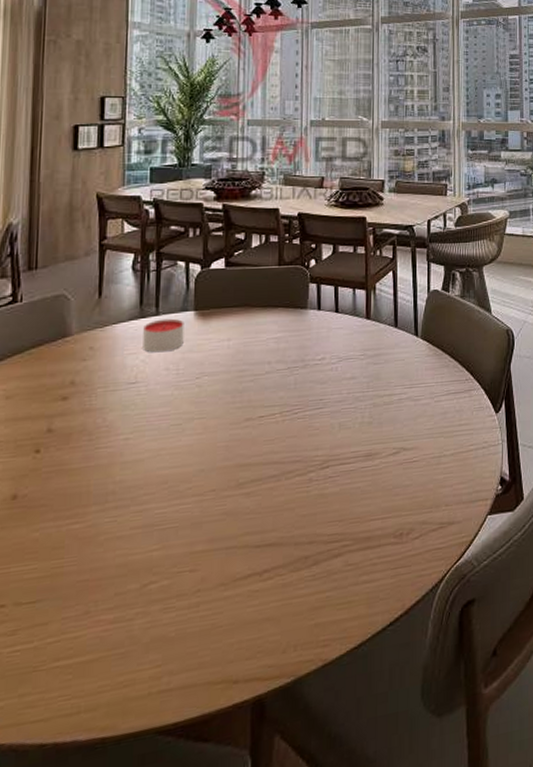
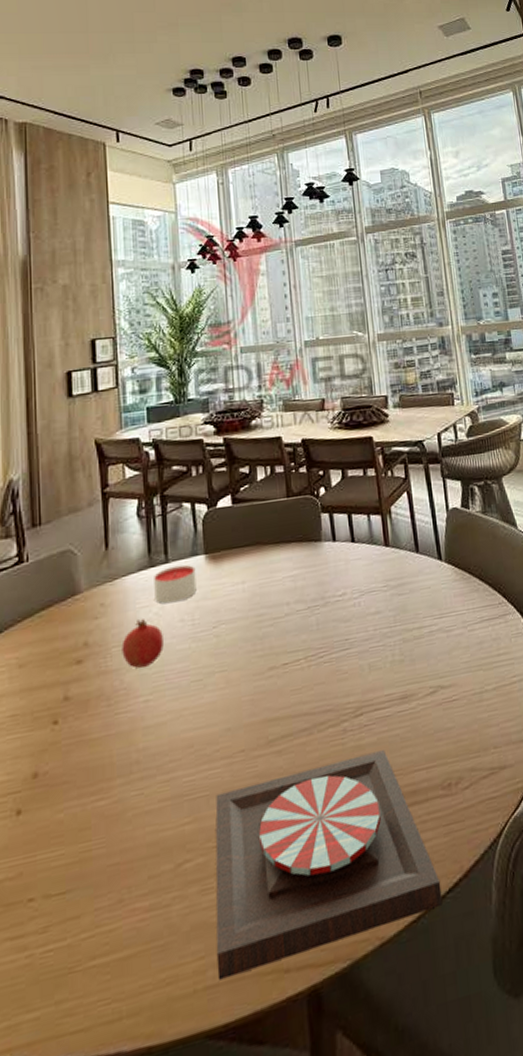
fruit: none [107,365,148,409] -> present [122,619,164,669]
plate: none [171,500,383,686] -> present [215,750,443,980]

